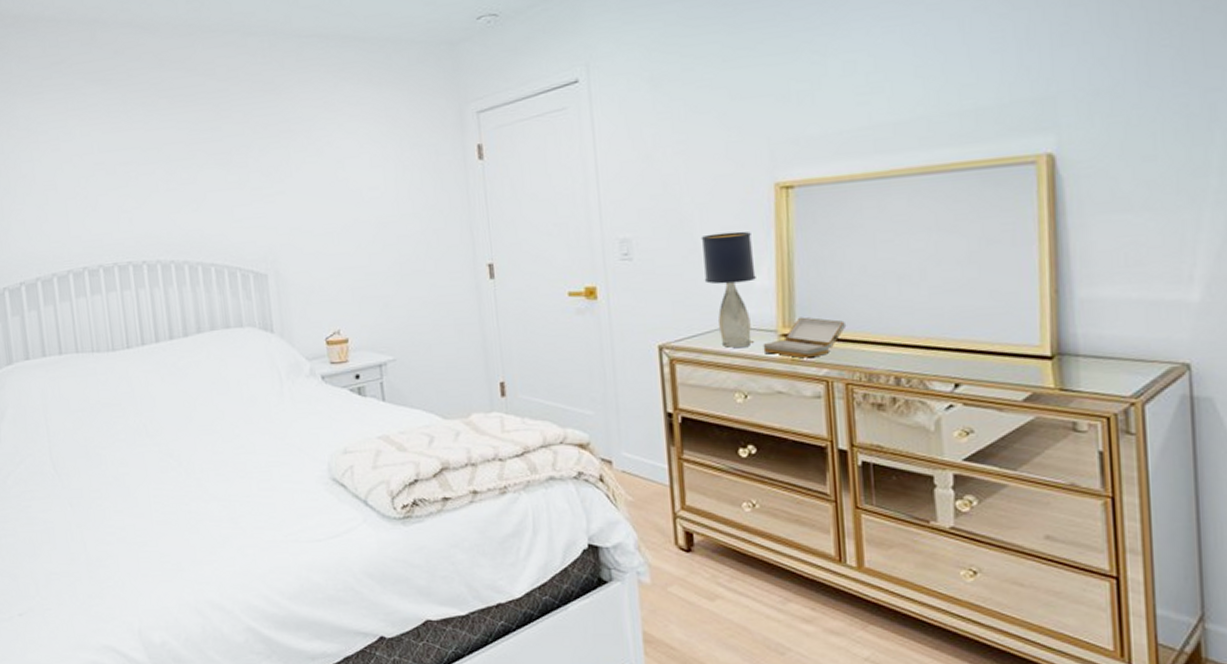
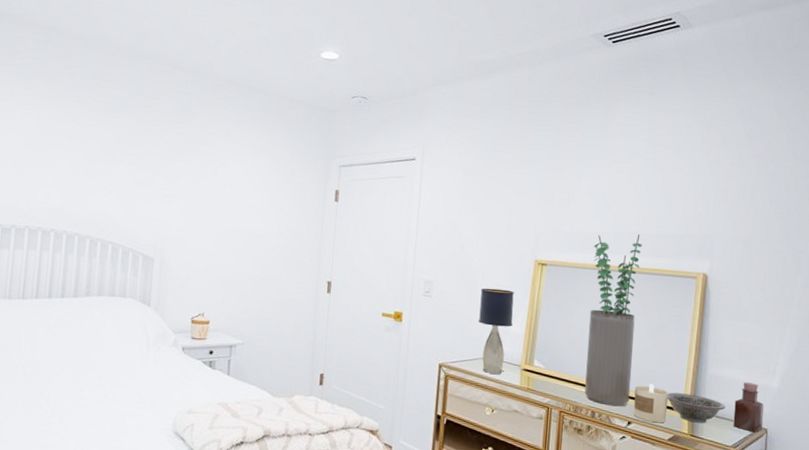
jewelry box: present [763,317,847,359] -> none [509,358,567,389]
vase: none [862,117,953,366] -> present [584,234,643,407]
candle: none [959,325,1016,380] -> present [633,383,669,424]
decorative bowl: none [1013,331,1114,371] -> present [667,392,726,424]
perfume bottle: none [1127,300,1182,372] -> present [733,382,764,433]

